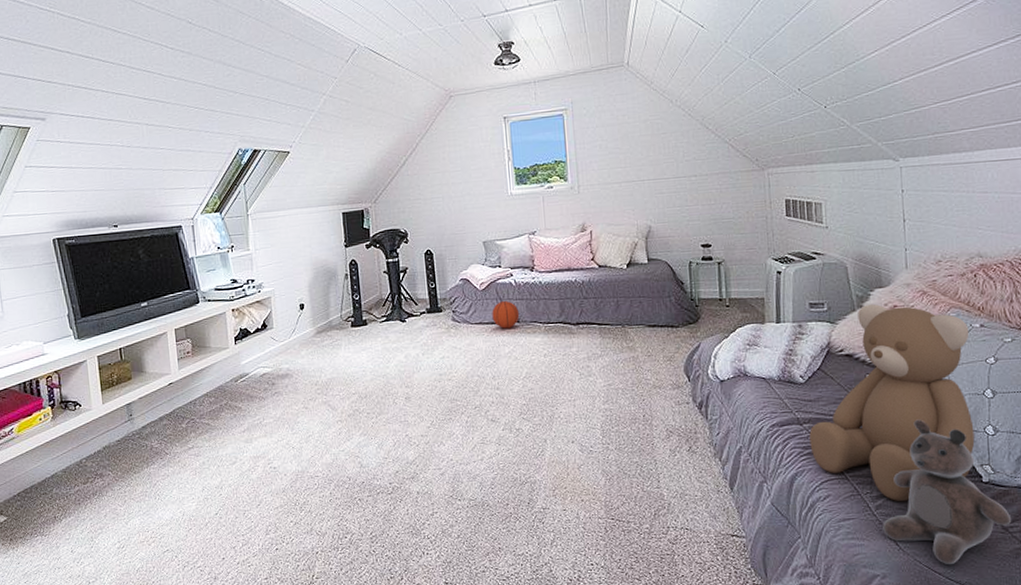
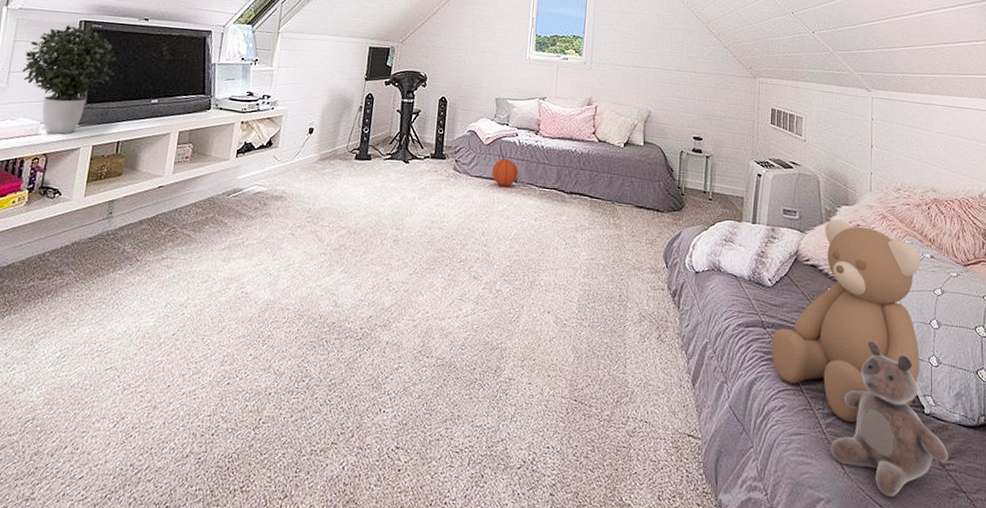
potted plant: none [11,243,100,352] -> present [22,25,117,135]

